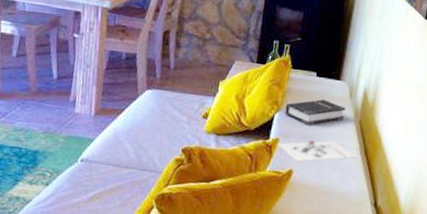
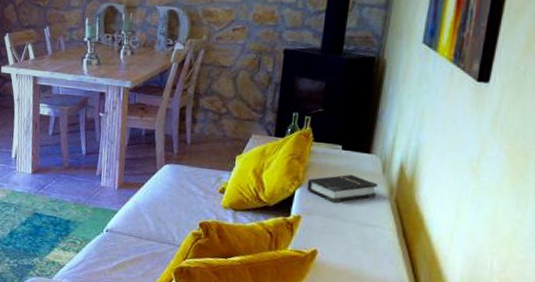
architectural model: present [276,140,357,162] -> none [298,219,393,242]

